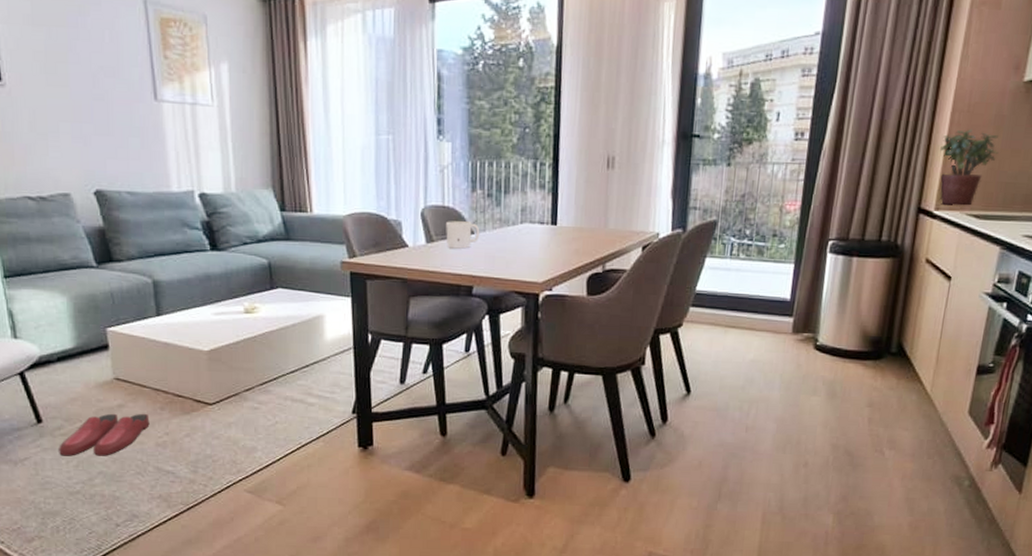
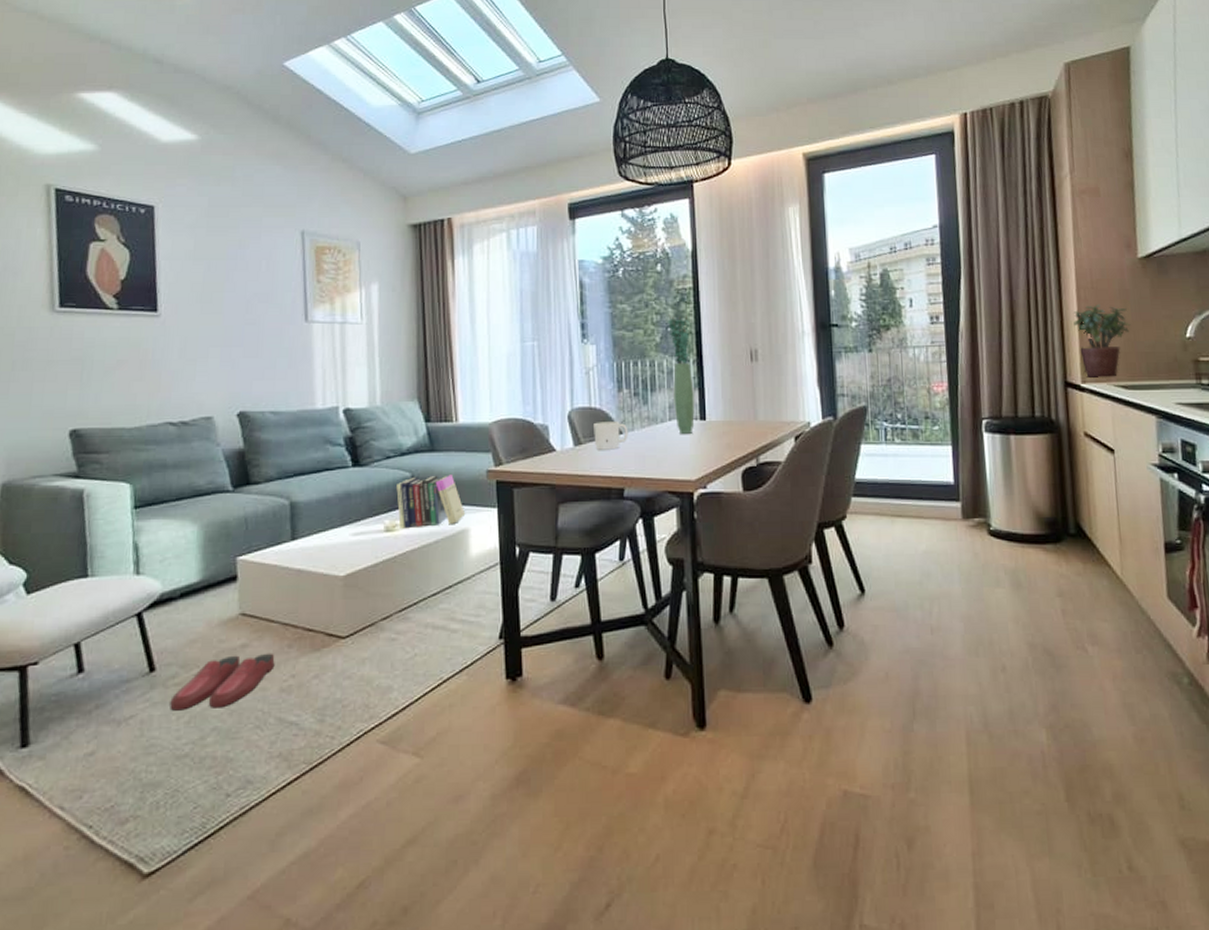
books: none [254,263,321,312] -> present [396,475,466,529]
vase: none [525,113,549,237] -> present [667,313,695,434]

